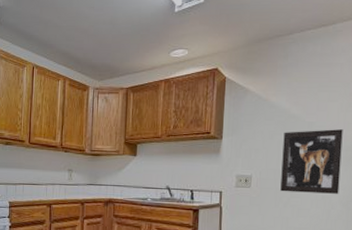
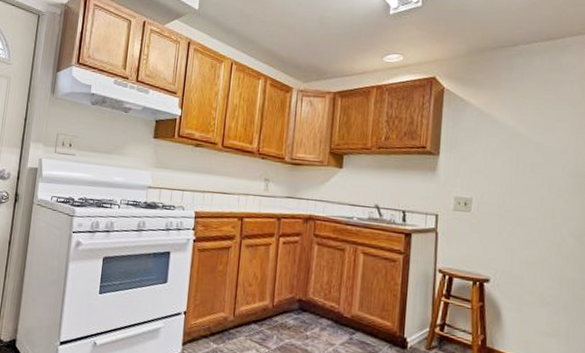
wall art: present [280,129,343,194] -> none [504,151,574,226]

